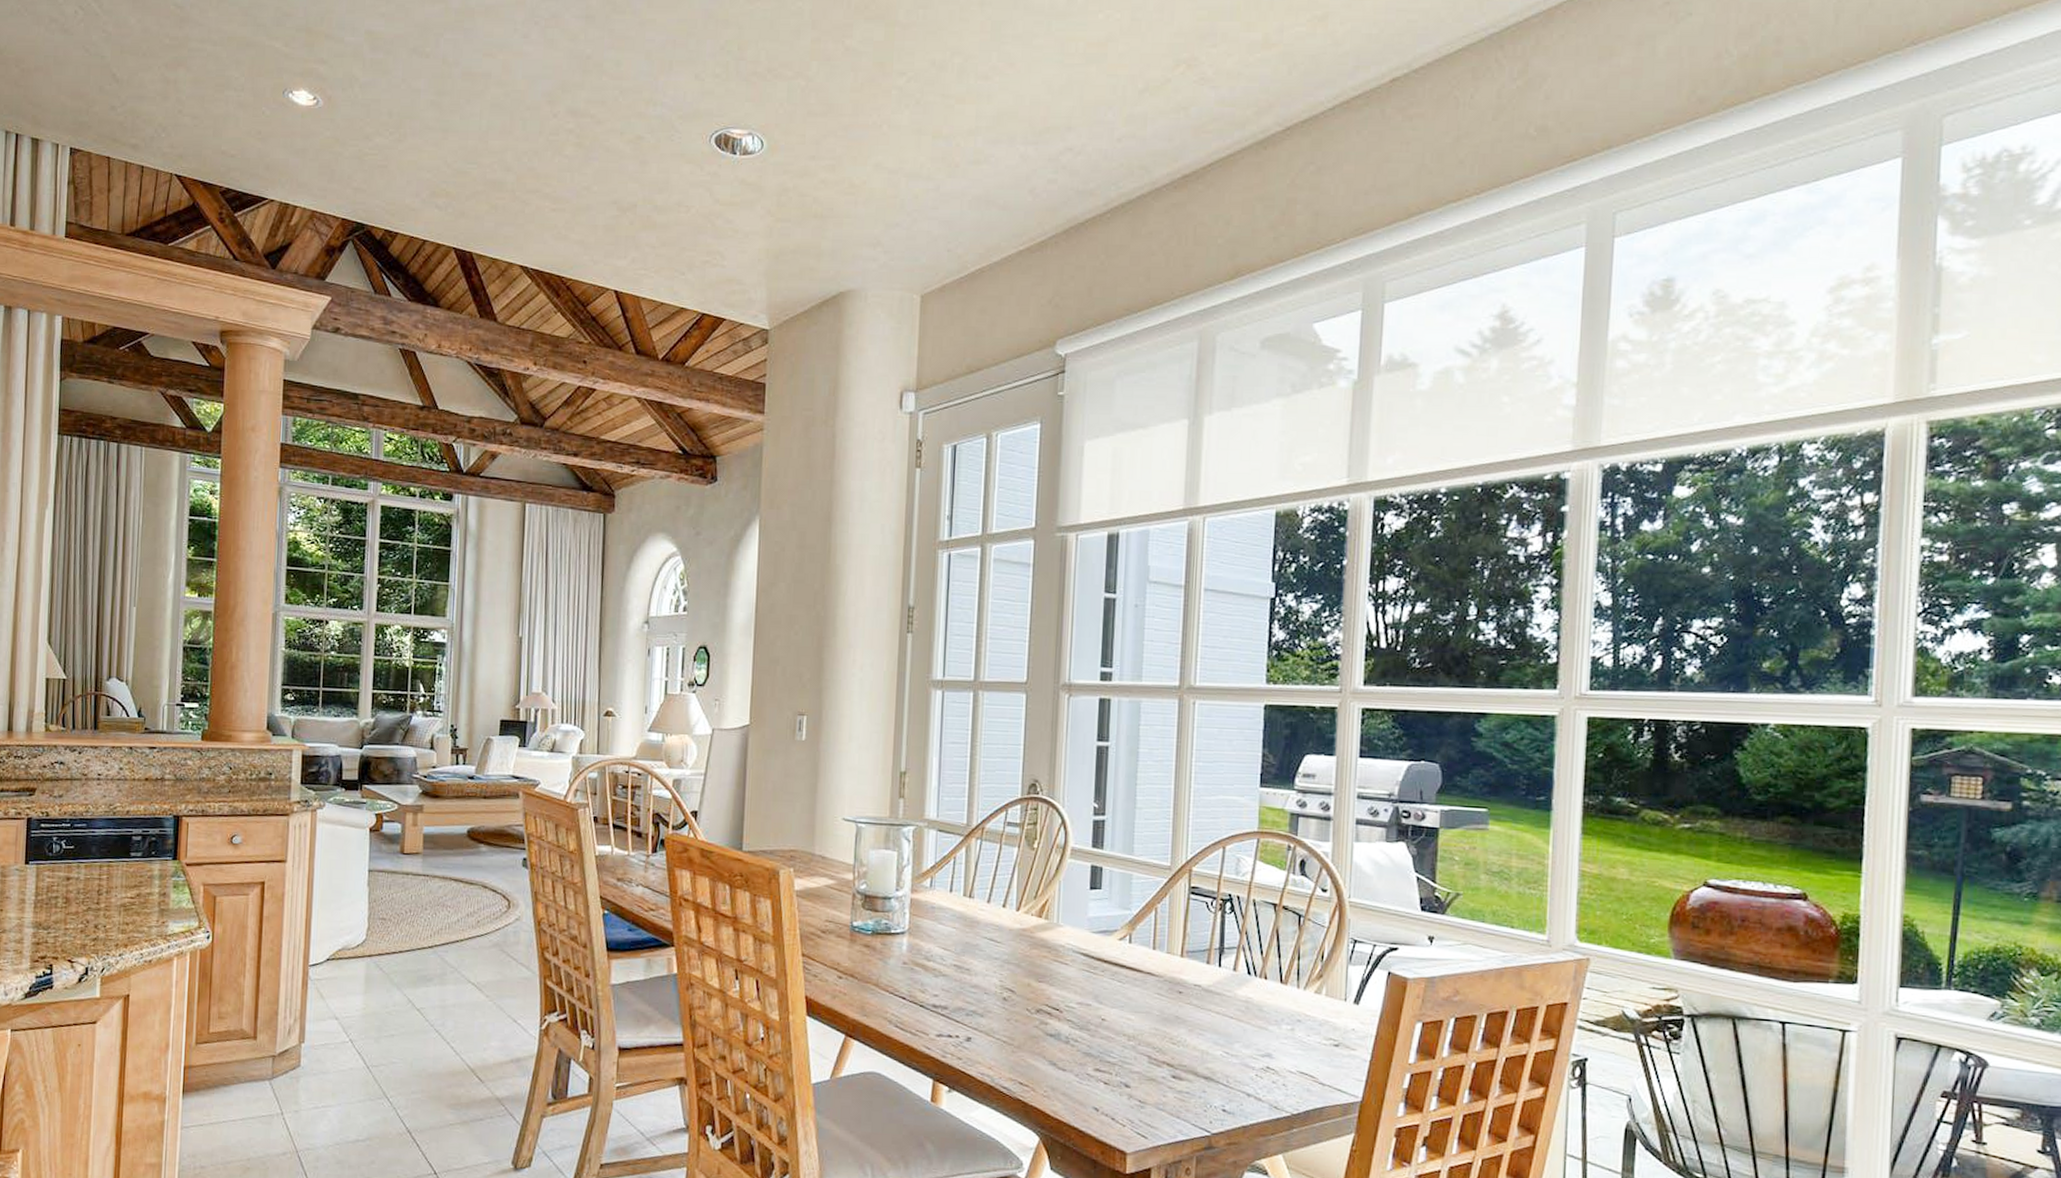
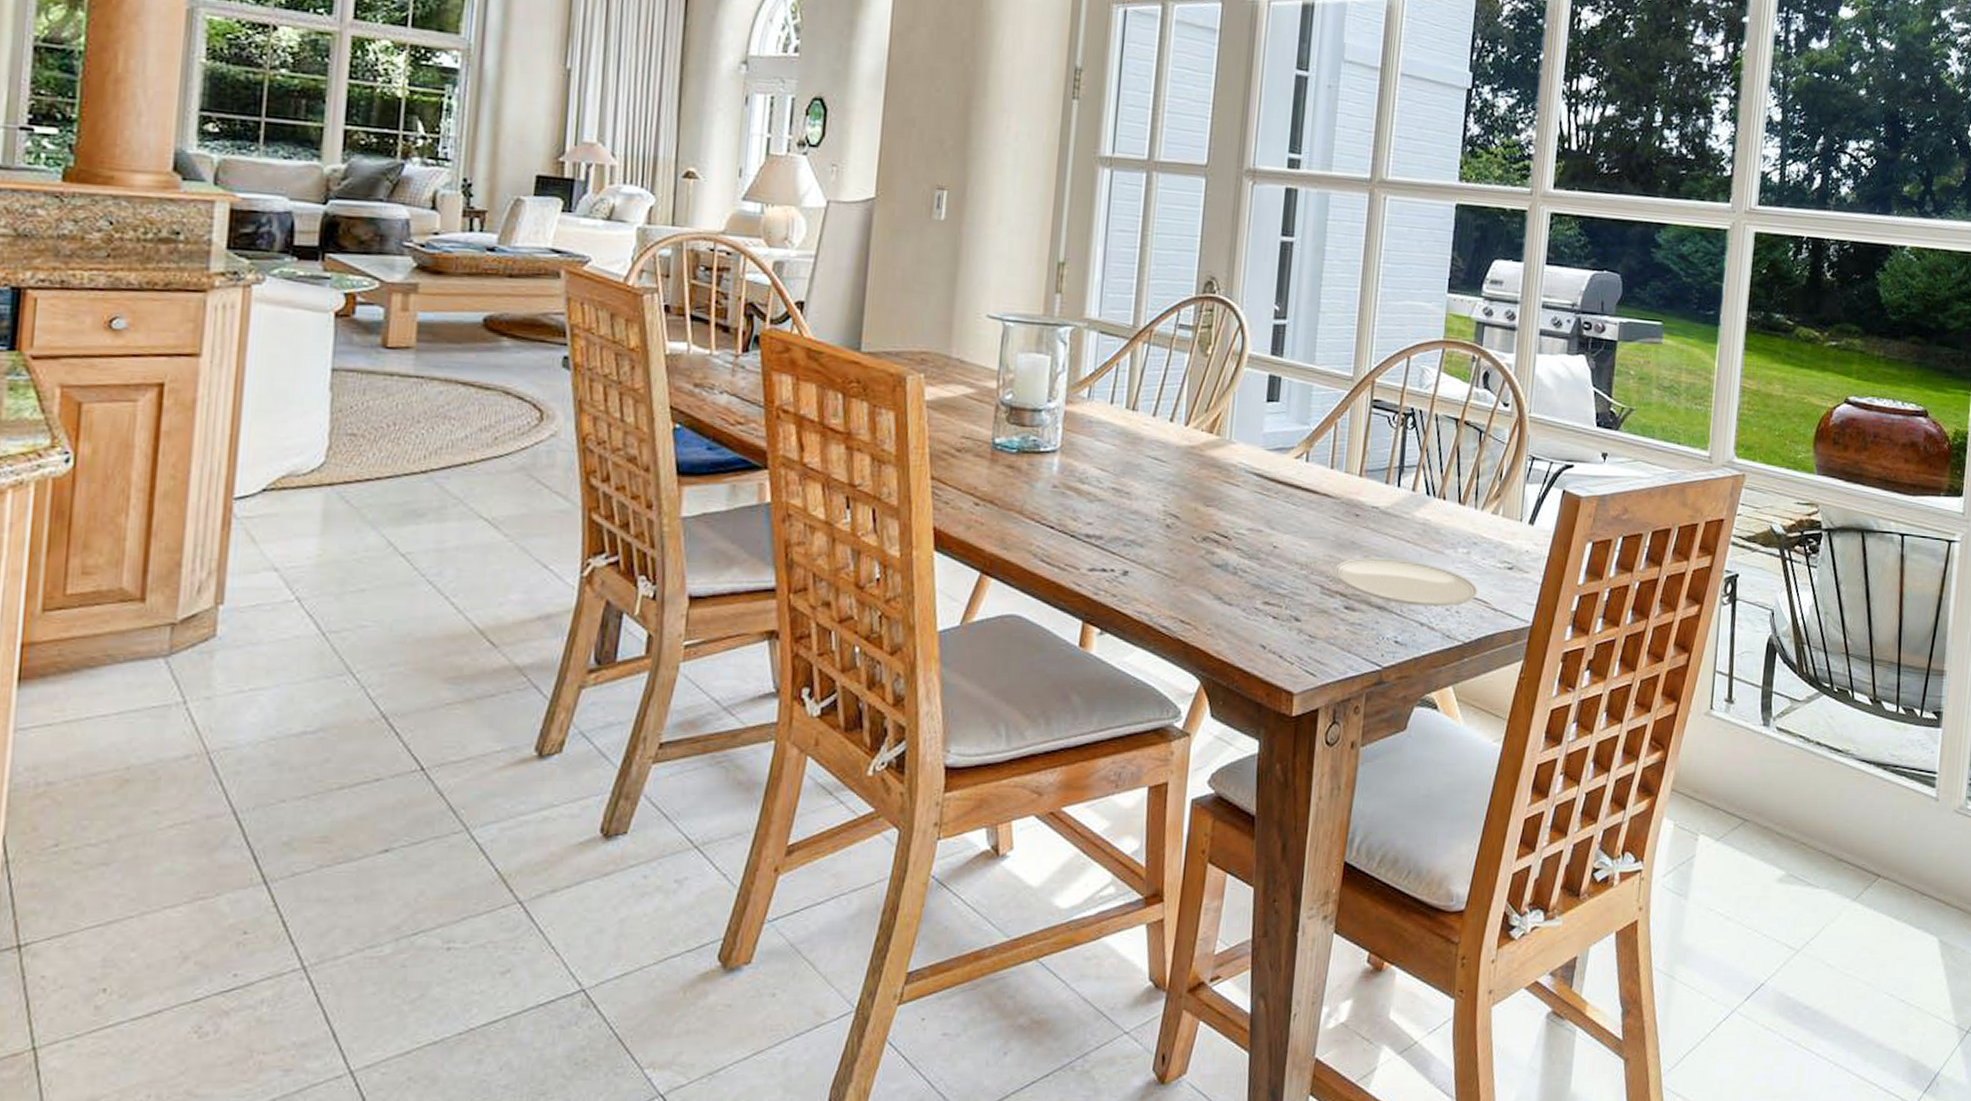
plate: none [1160,1031,1304,1080] -> present [1334,557,1478,607]

